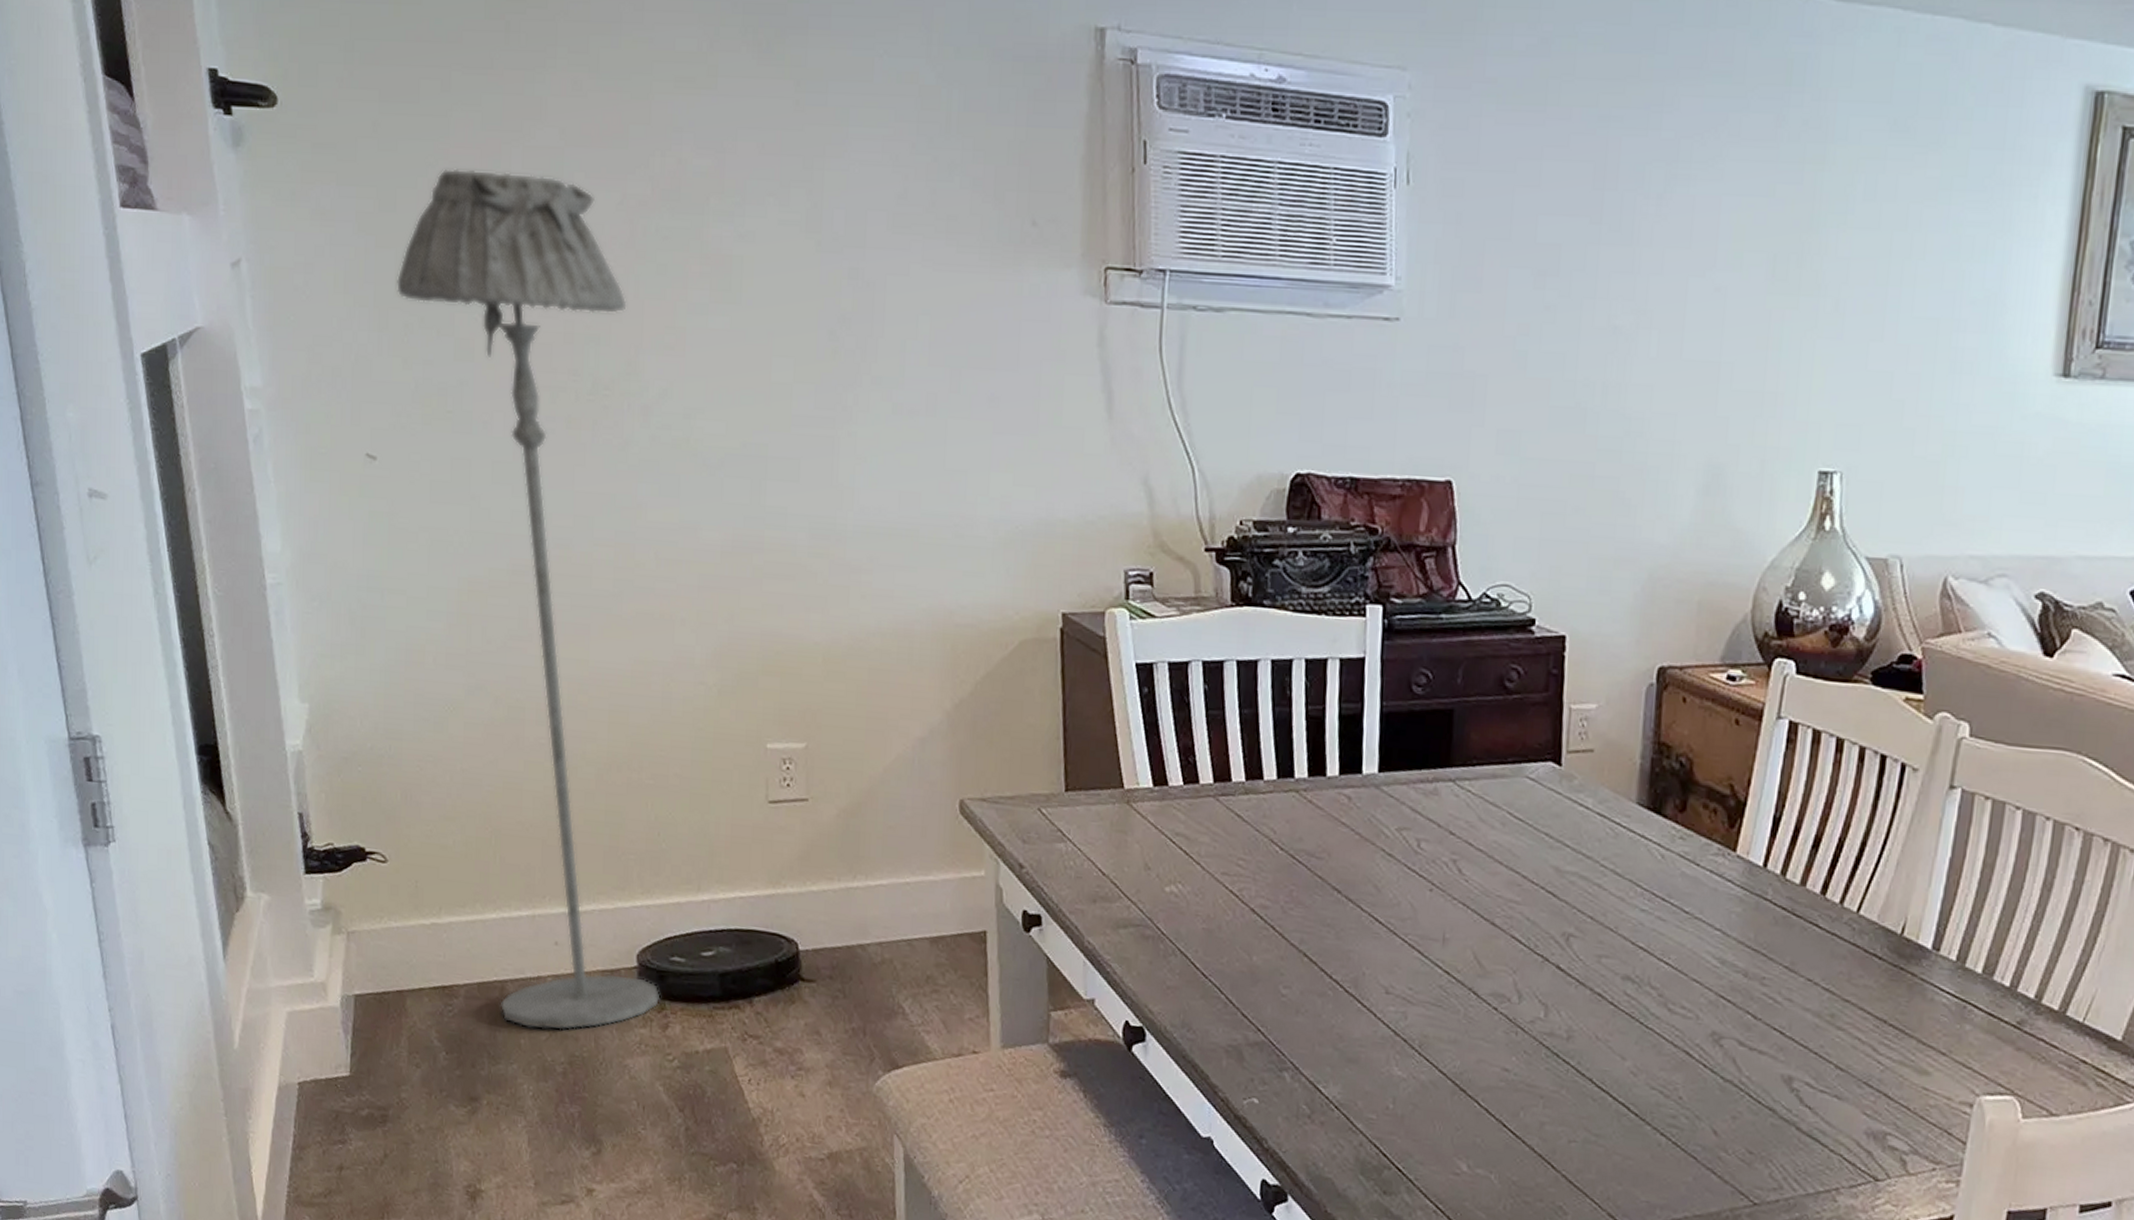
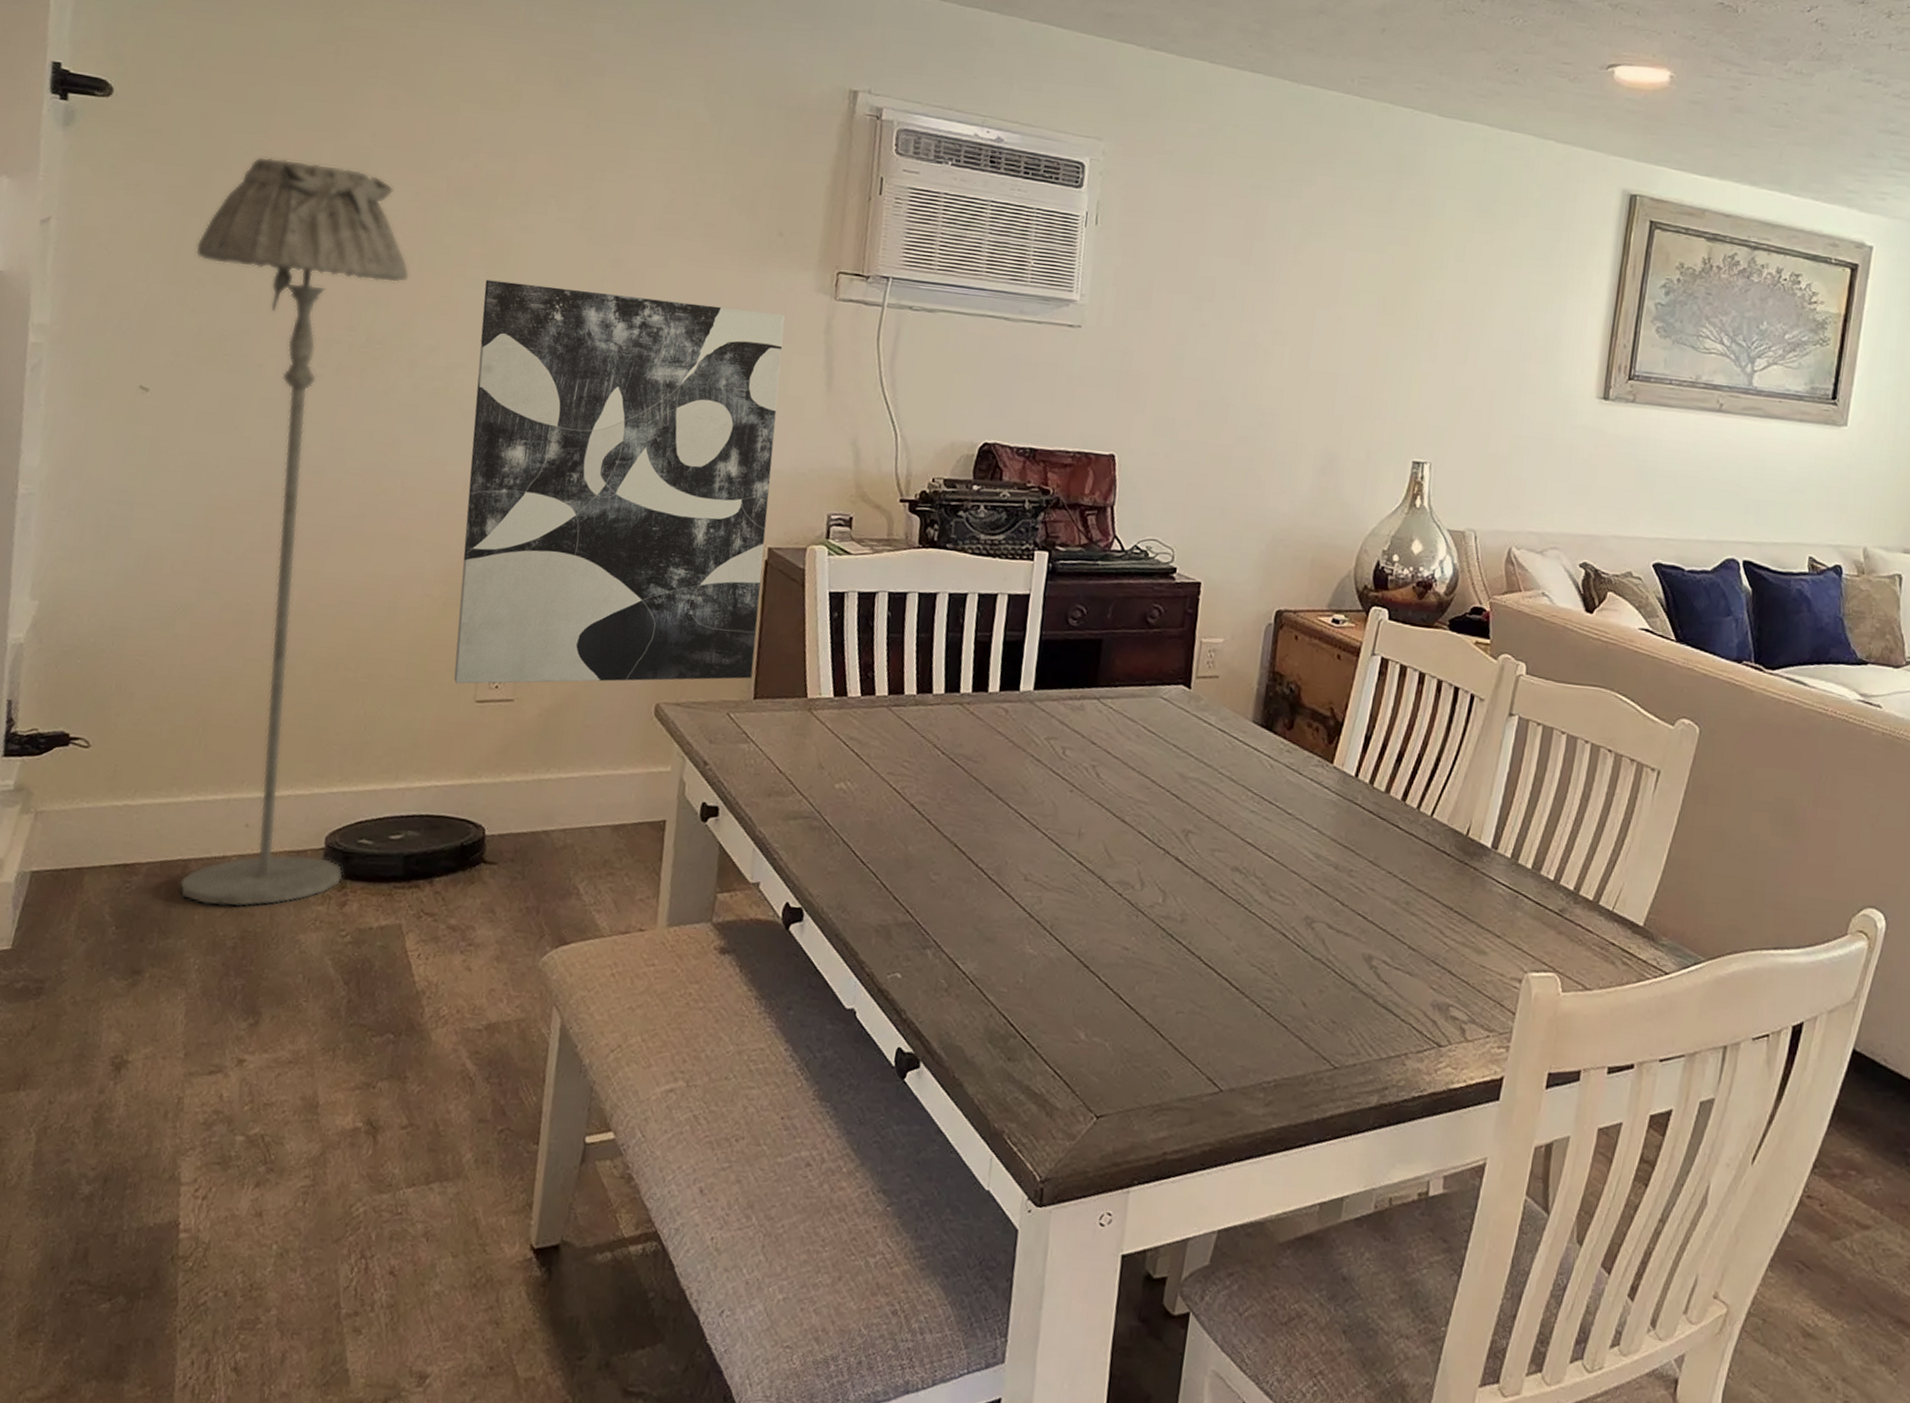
wall art: none [710,303,1061,783] -> present [454,279,785,684]

